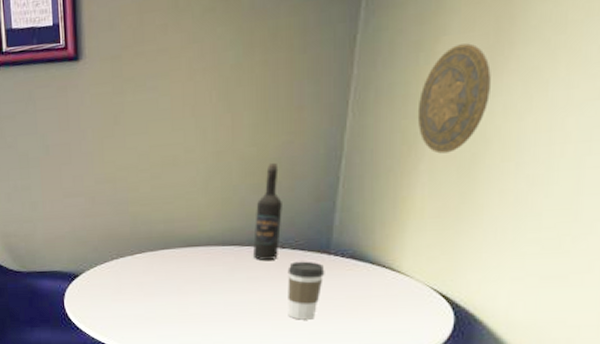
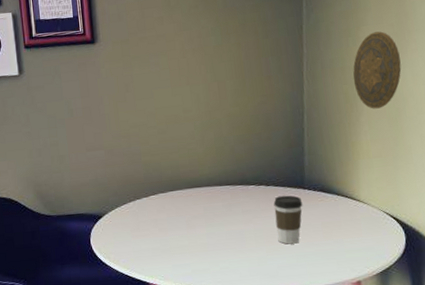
wine bottle: present [253,162,282,260] -> none [243,118,265,196]

